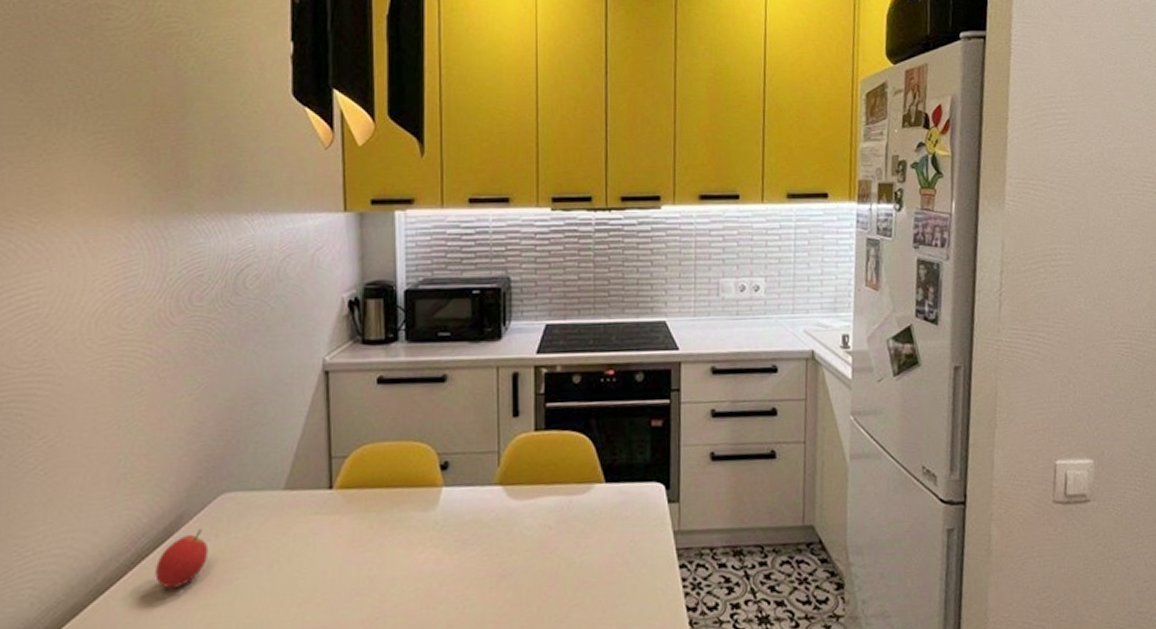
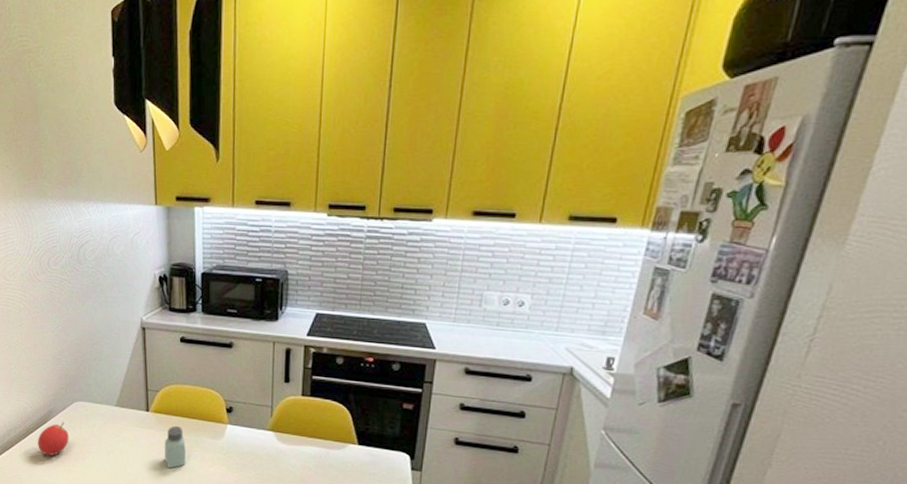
saltshaker: none [355,503,385,568] -> present [165,426,186,469]

